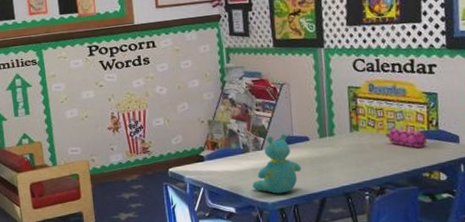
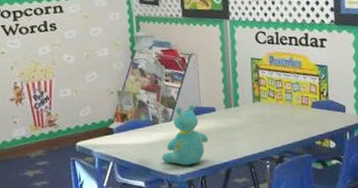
pencil case: present [385,126,428,148] -> none [284,97,320,118]

